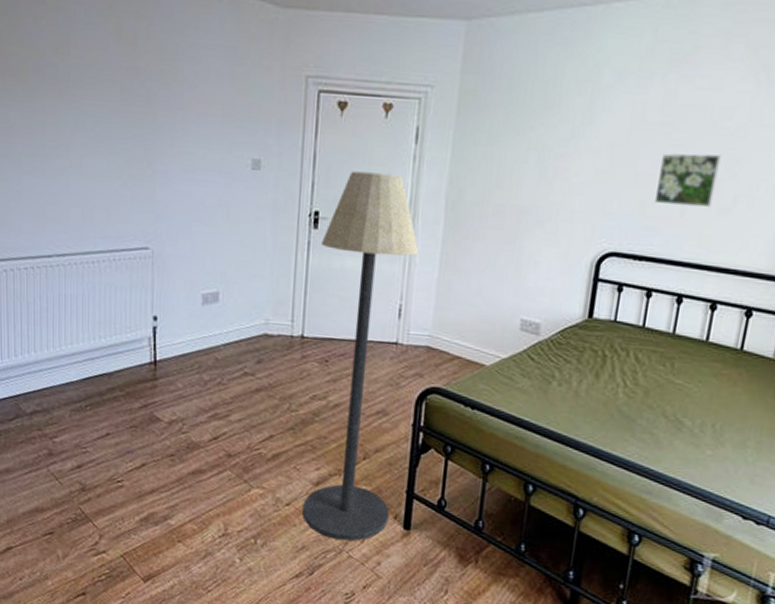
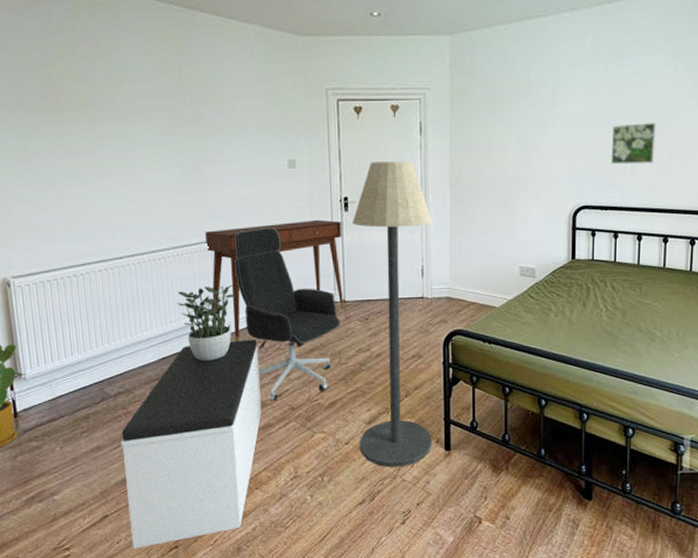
bench: none [32,367,196,589] -> present [120,340,262,548]
potted plant: none [108,297,176,388] -> present [177,283,236,361]
desk: none [145,234,308,370] -> present [205,219,345,343]
office chair: none [177,238,295,445] -> present [233,228,340,402]

